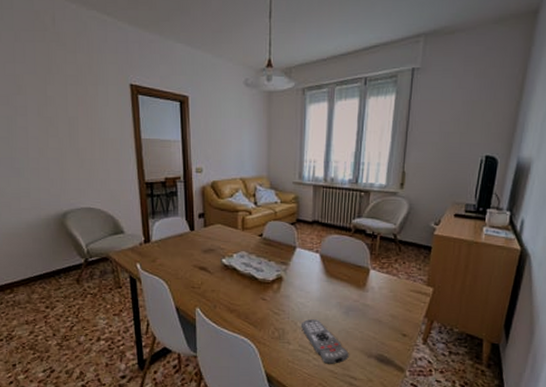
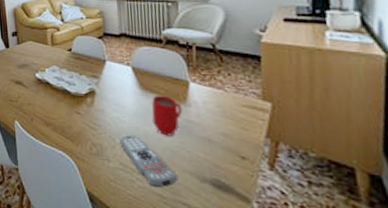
mug: none [333,281,361,319] -> present [151,95,183,136]

